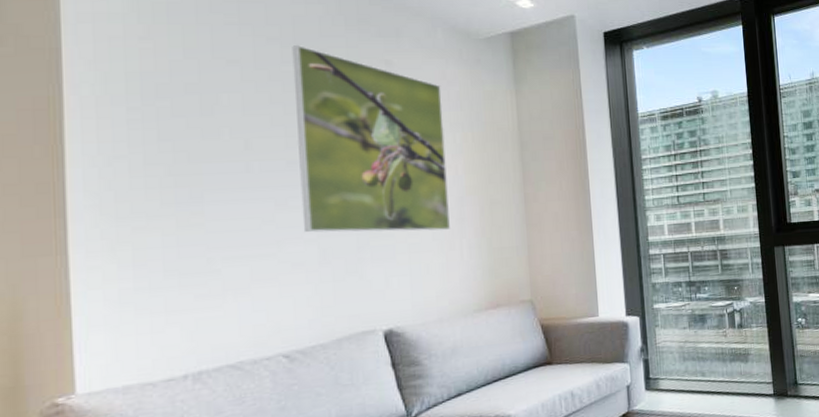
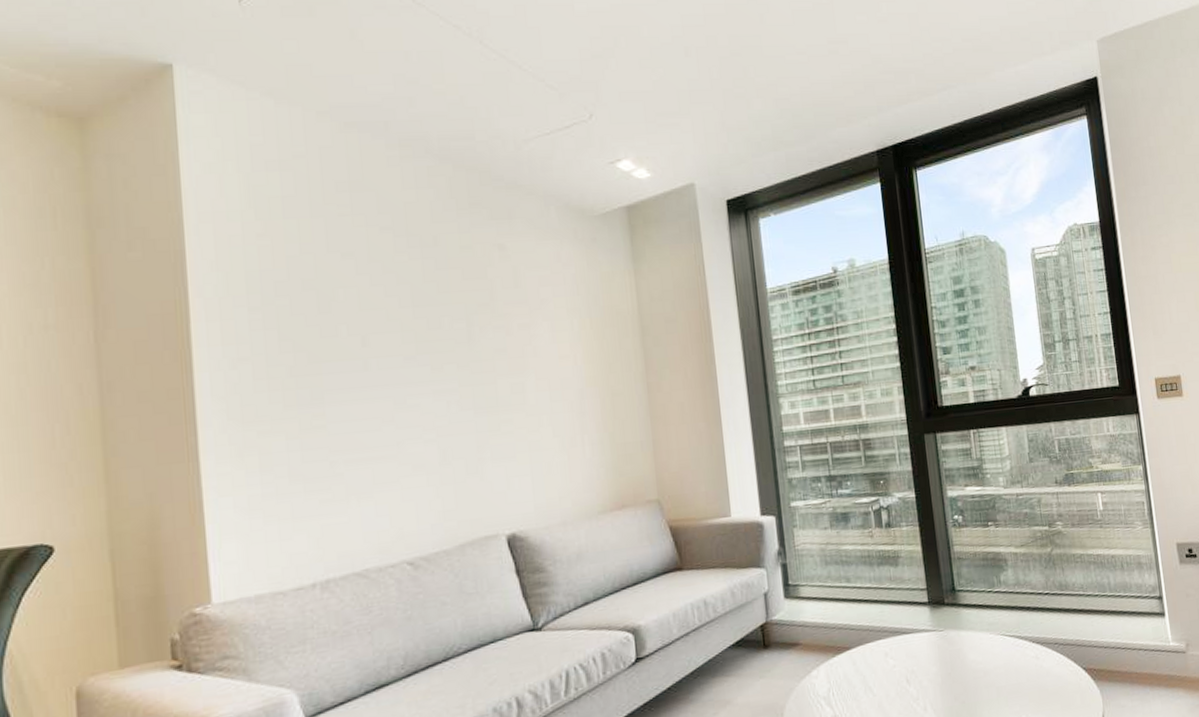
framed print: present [292,45,451,233] -> none [404,233,572,432]

